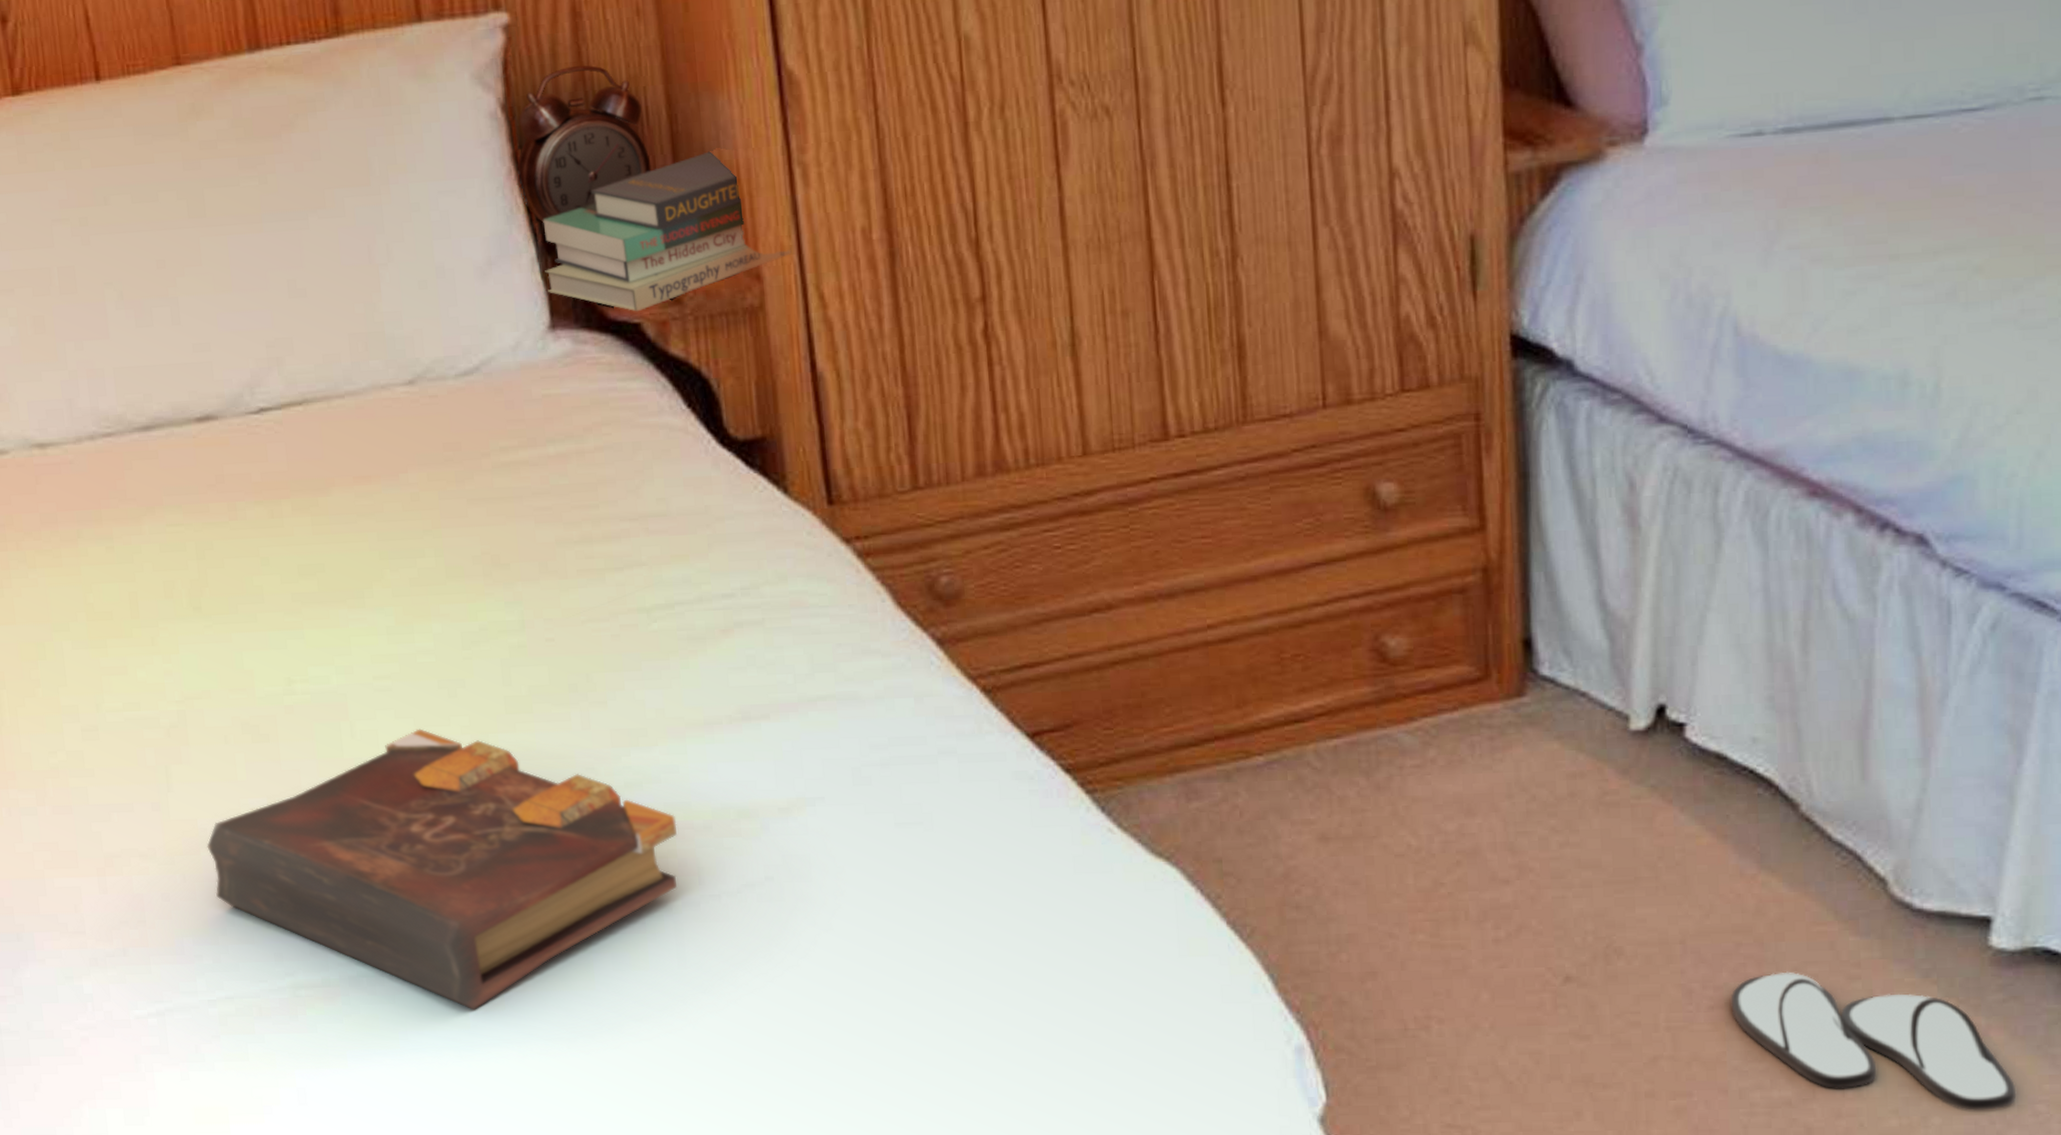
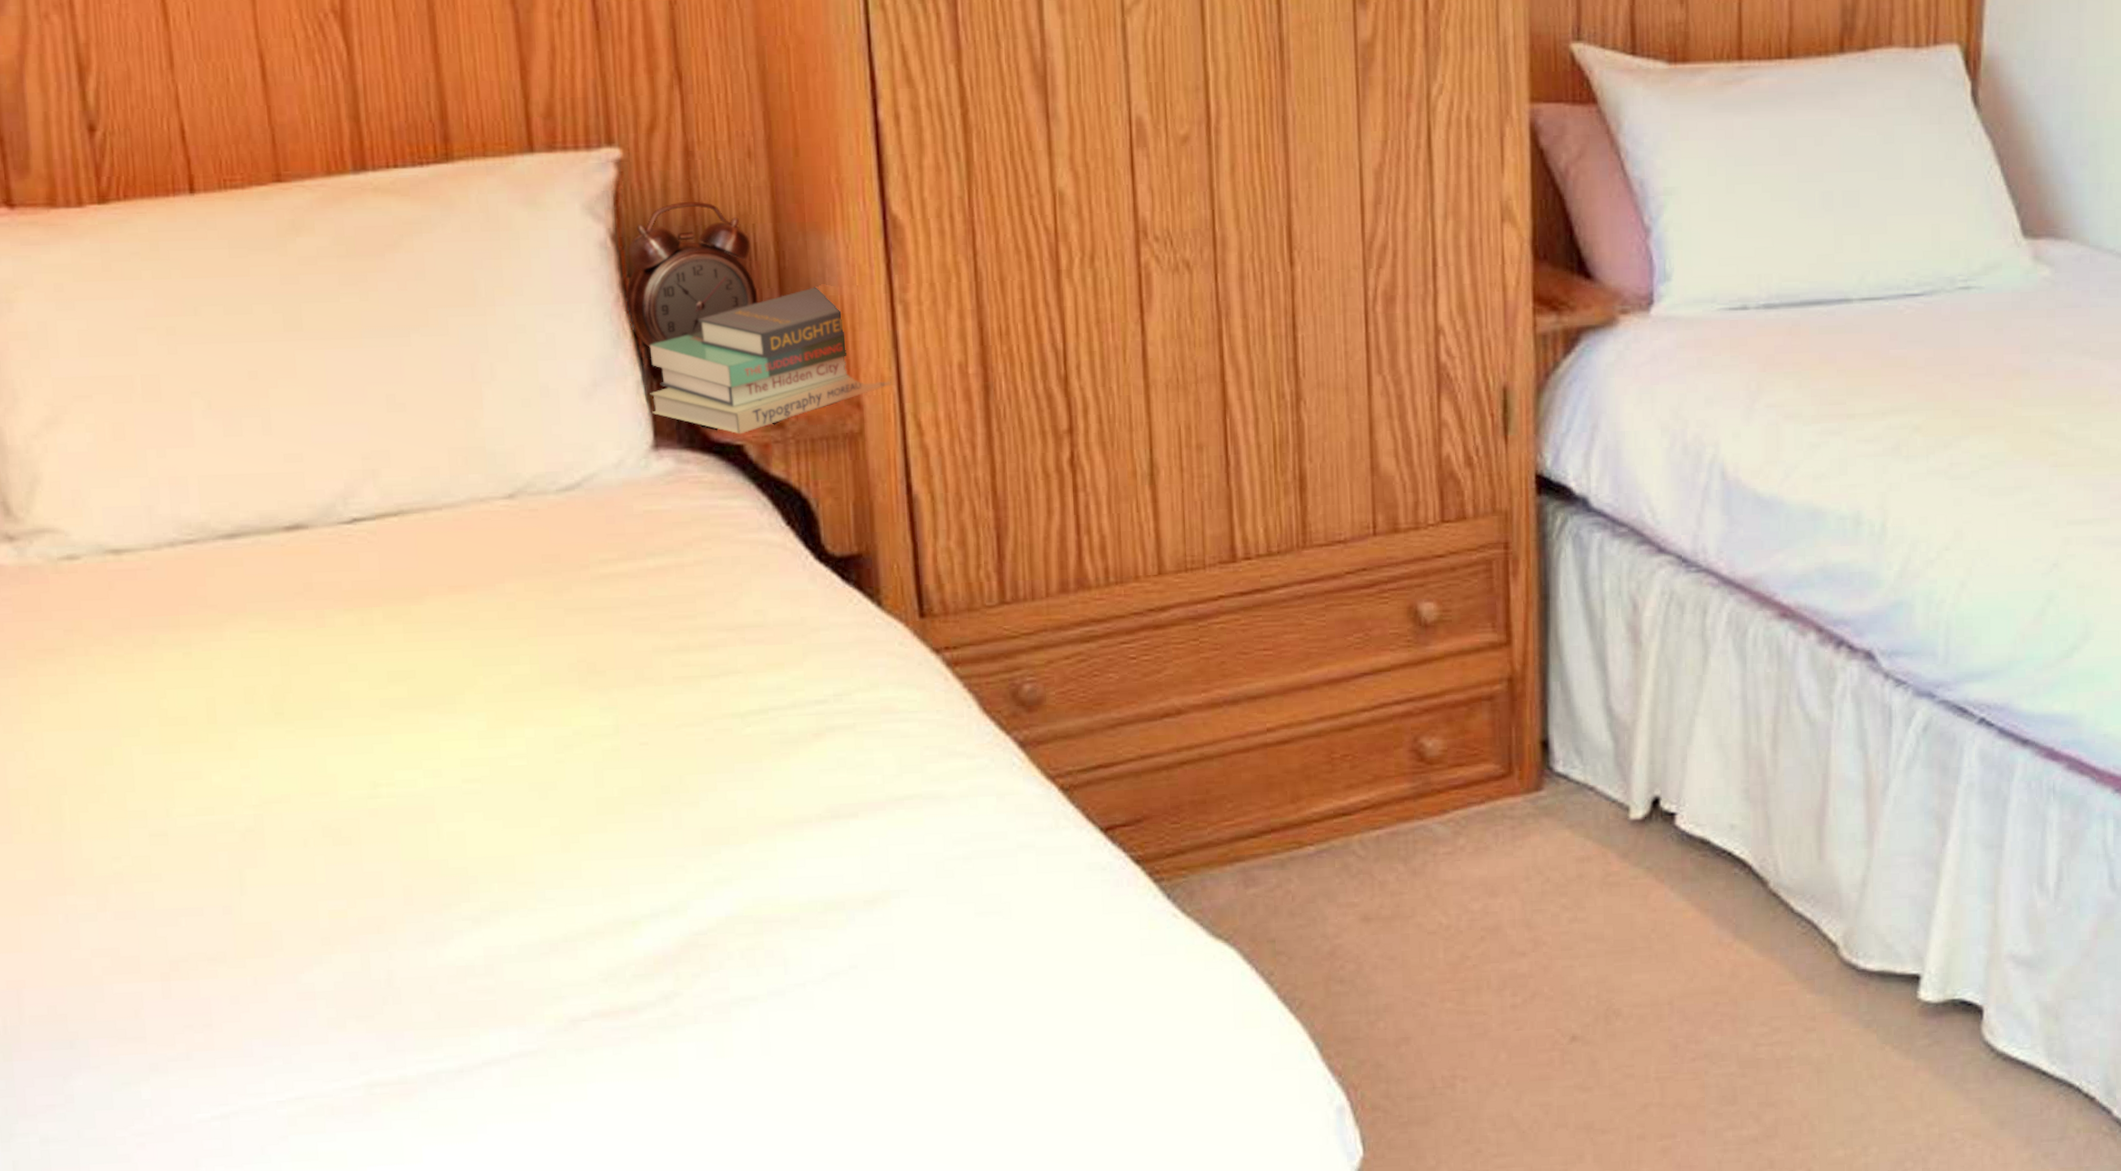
book: present [206,728,677,1010] -> none [281,830,765,1102]
slippers: present [1730,971,2017,1111] -> none [1709,1026,1938,1140]

